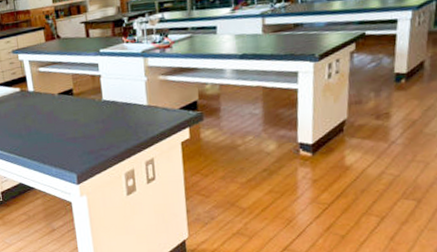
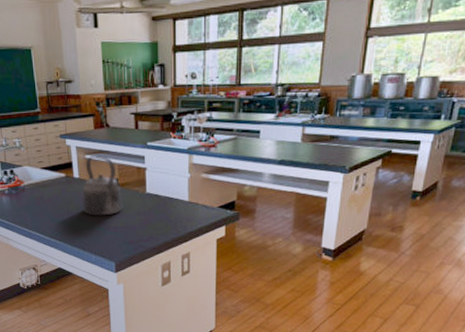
kettle: none [38,67,80,128] -> present [82,156,123,216]

